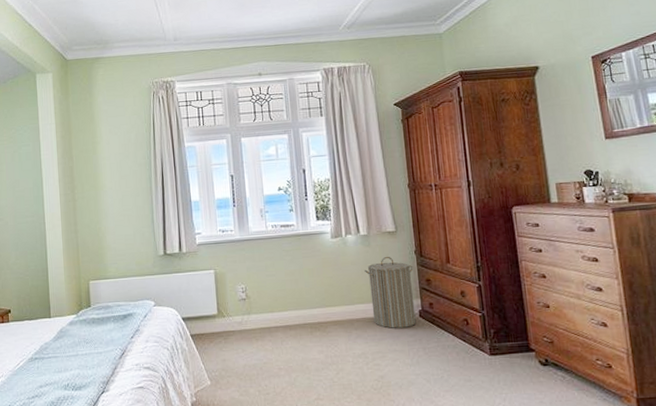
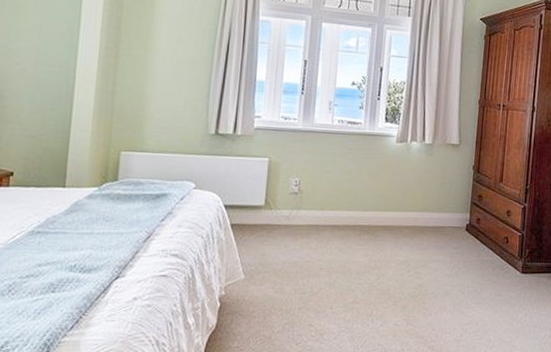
laundry hamper: present [365,256,416,329] -> none [422,167,469,240]

